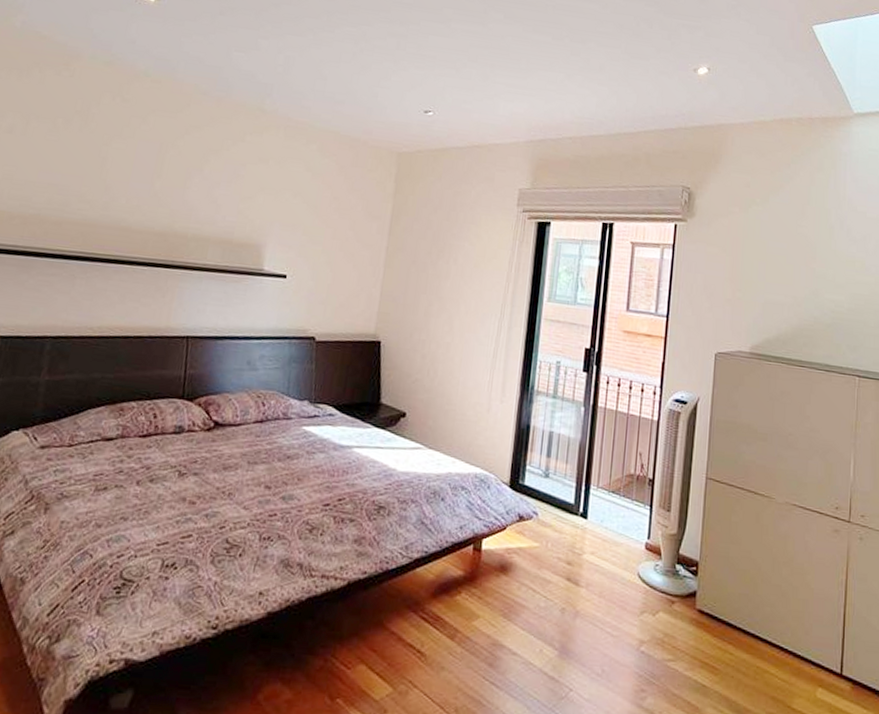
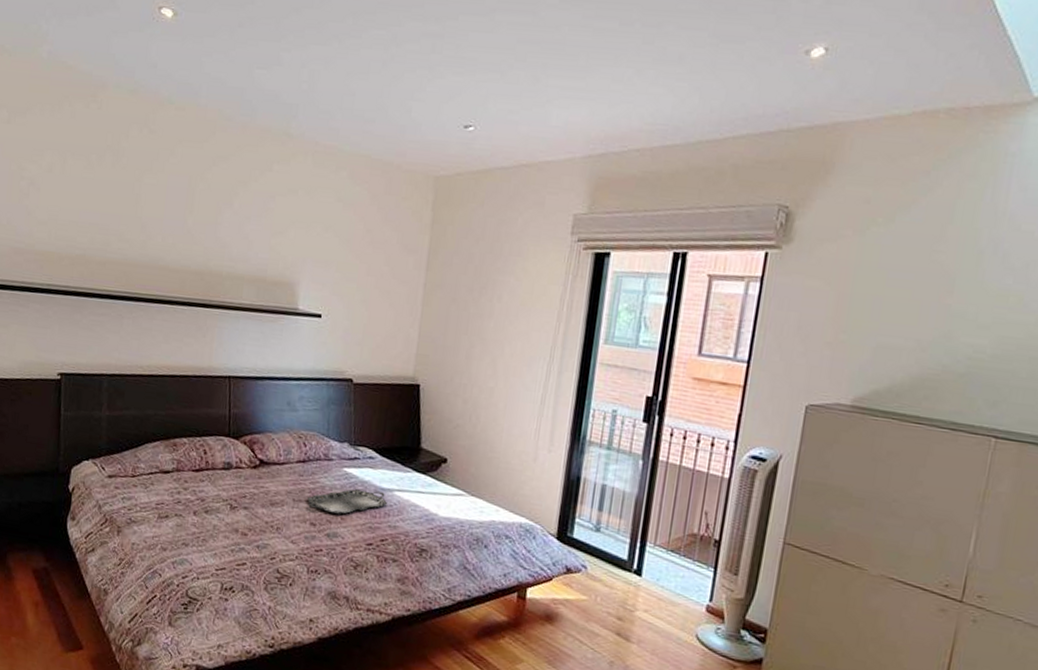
serving tray: none [262,447,347,475] -> present [306,489,388,514]

